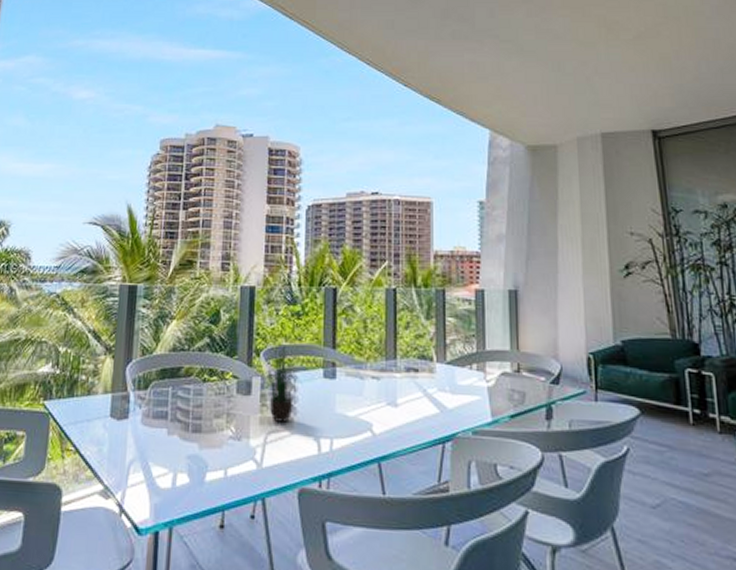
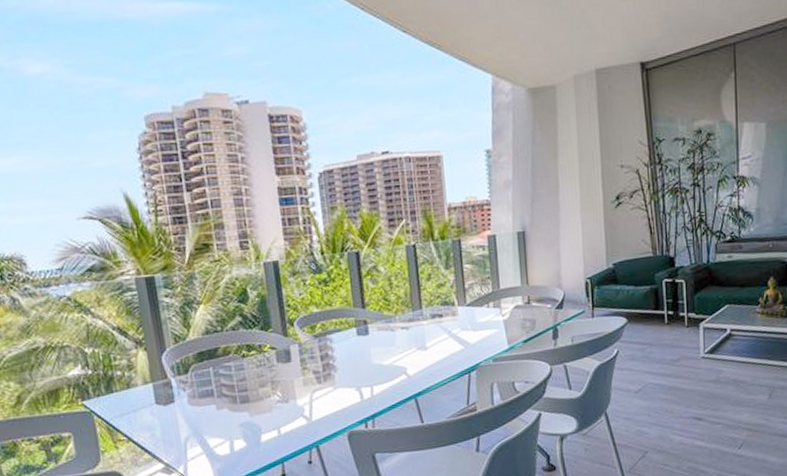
potted plant: present [258,340,298,424] -> none [295,307,337,382]

